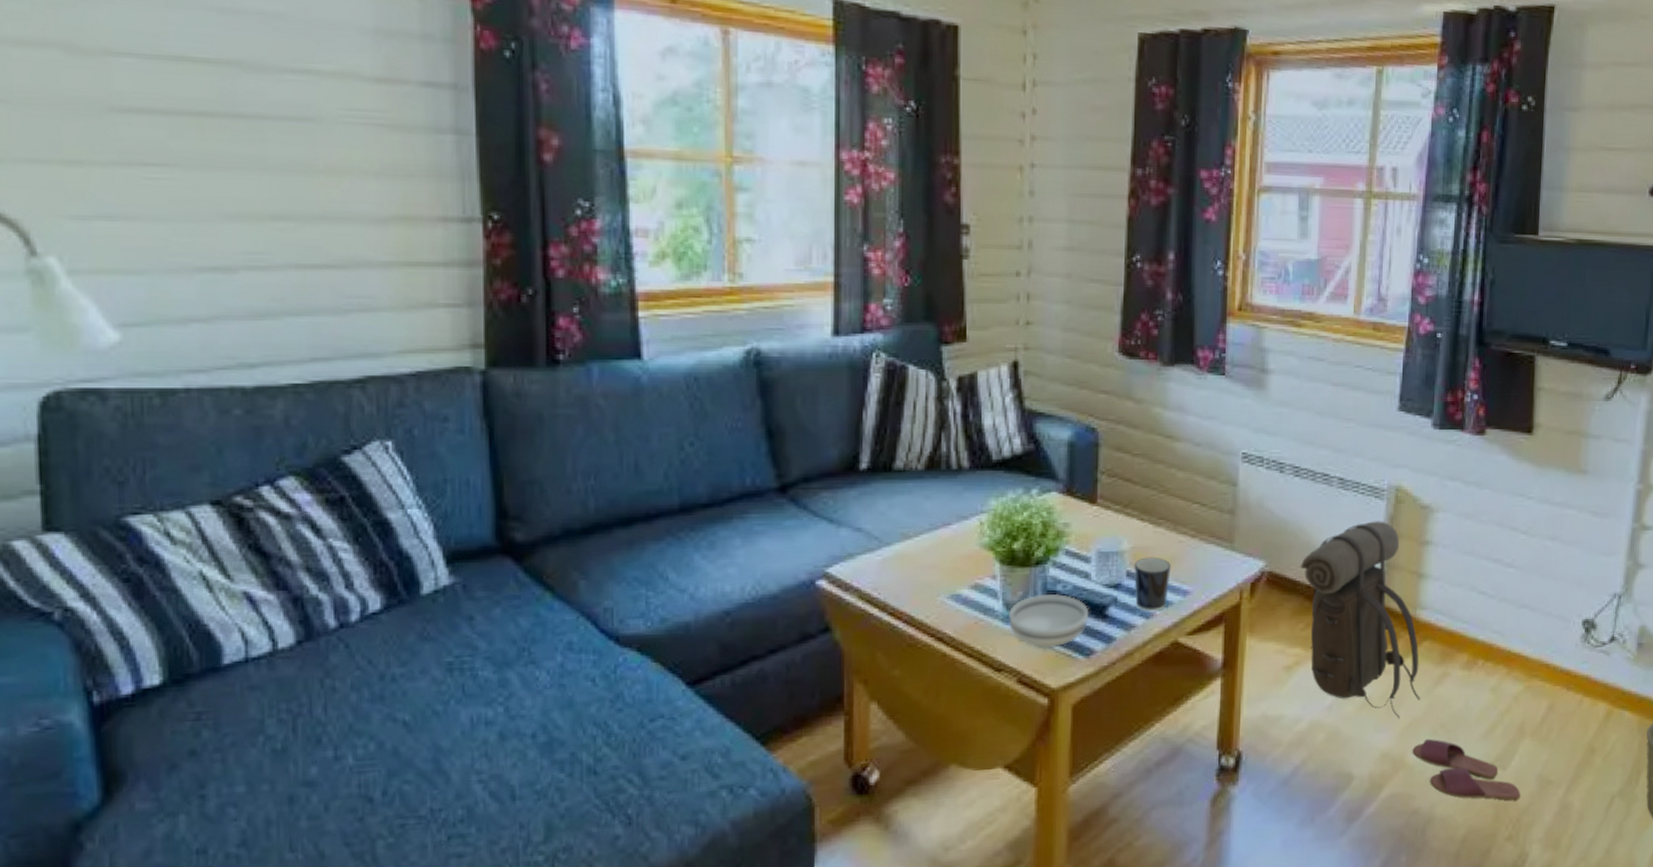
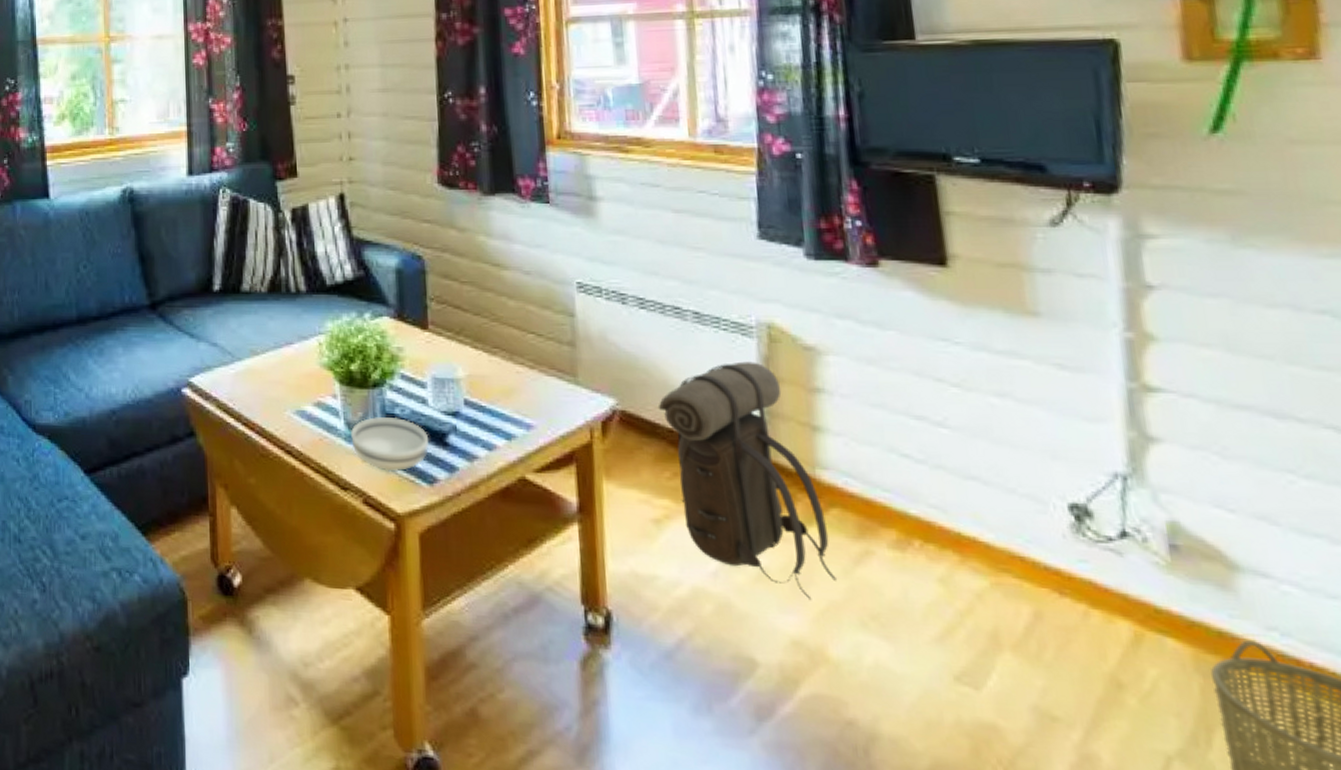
mug: present [1134,557,1171,612] -> none [471,386,511,444]
slippers: present [1412,738,1520,800] -> none [834,631,1009,734]

